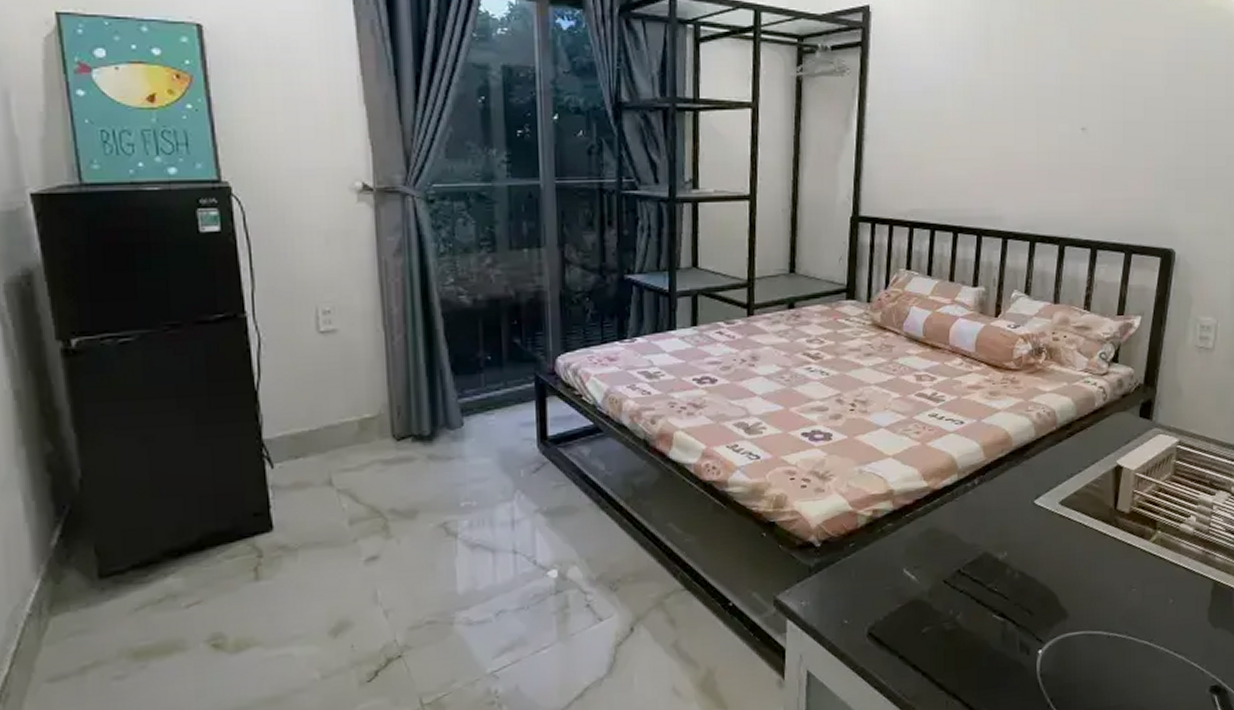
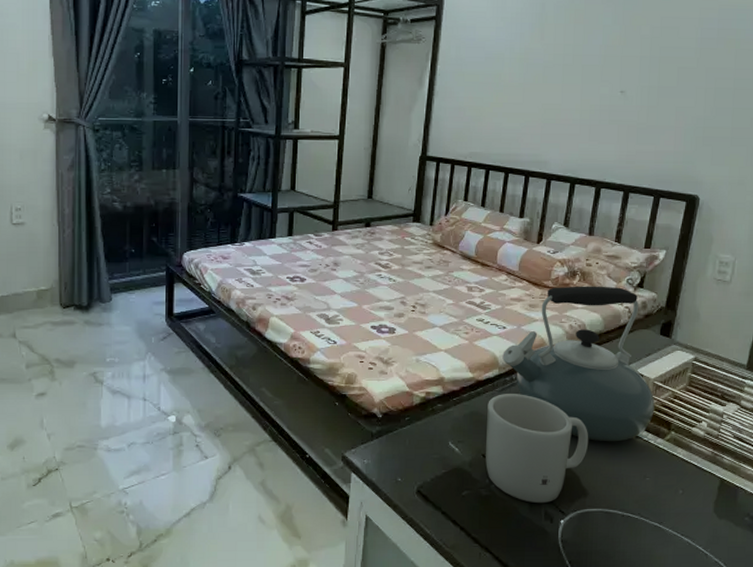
mug: none [946,501,1066,633] -> present [485,394,589,503]
kettle: none [961,363,1138,551] -> present [502,286,655,442]

